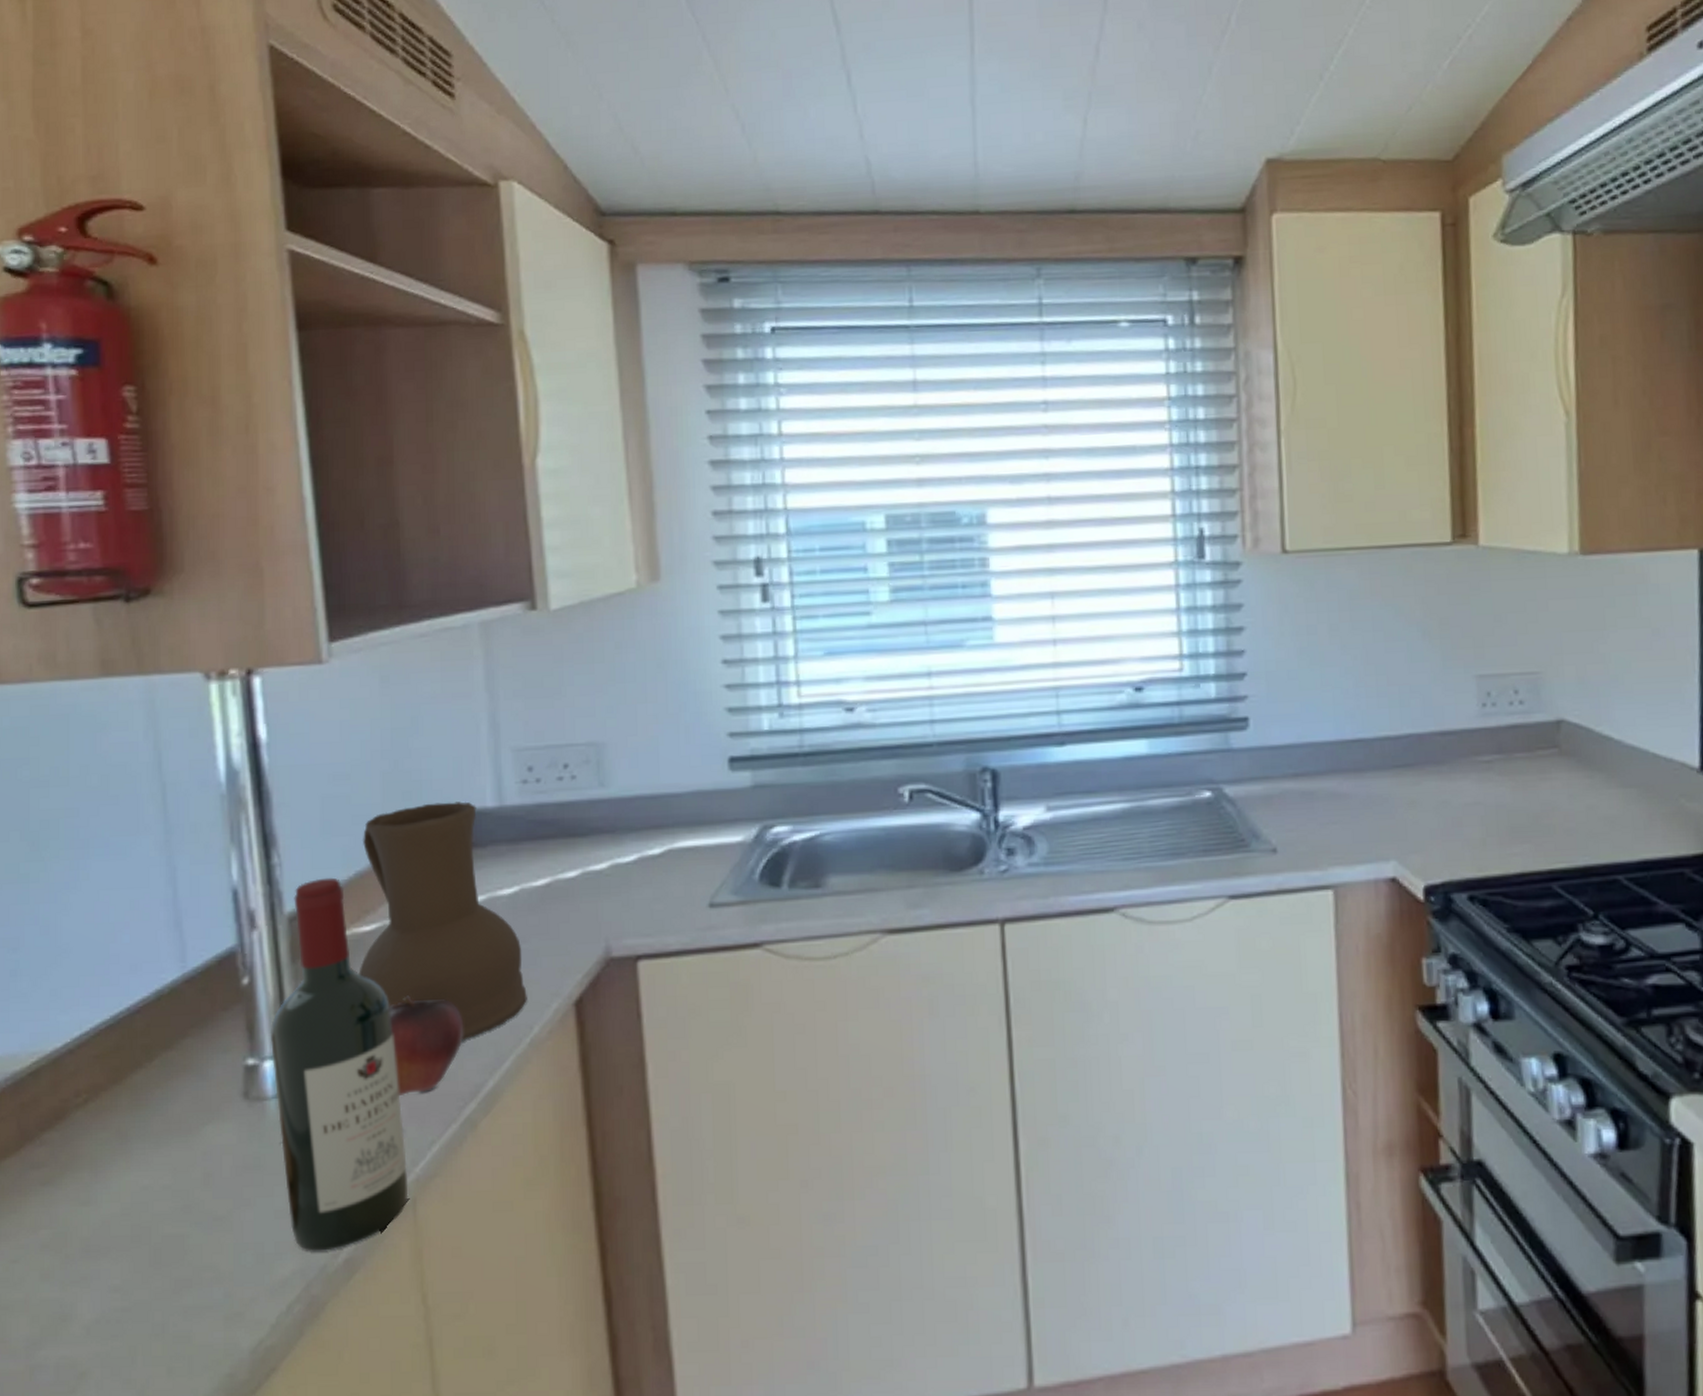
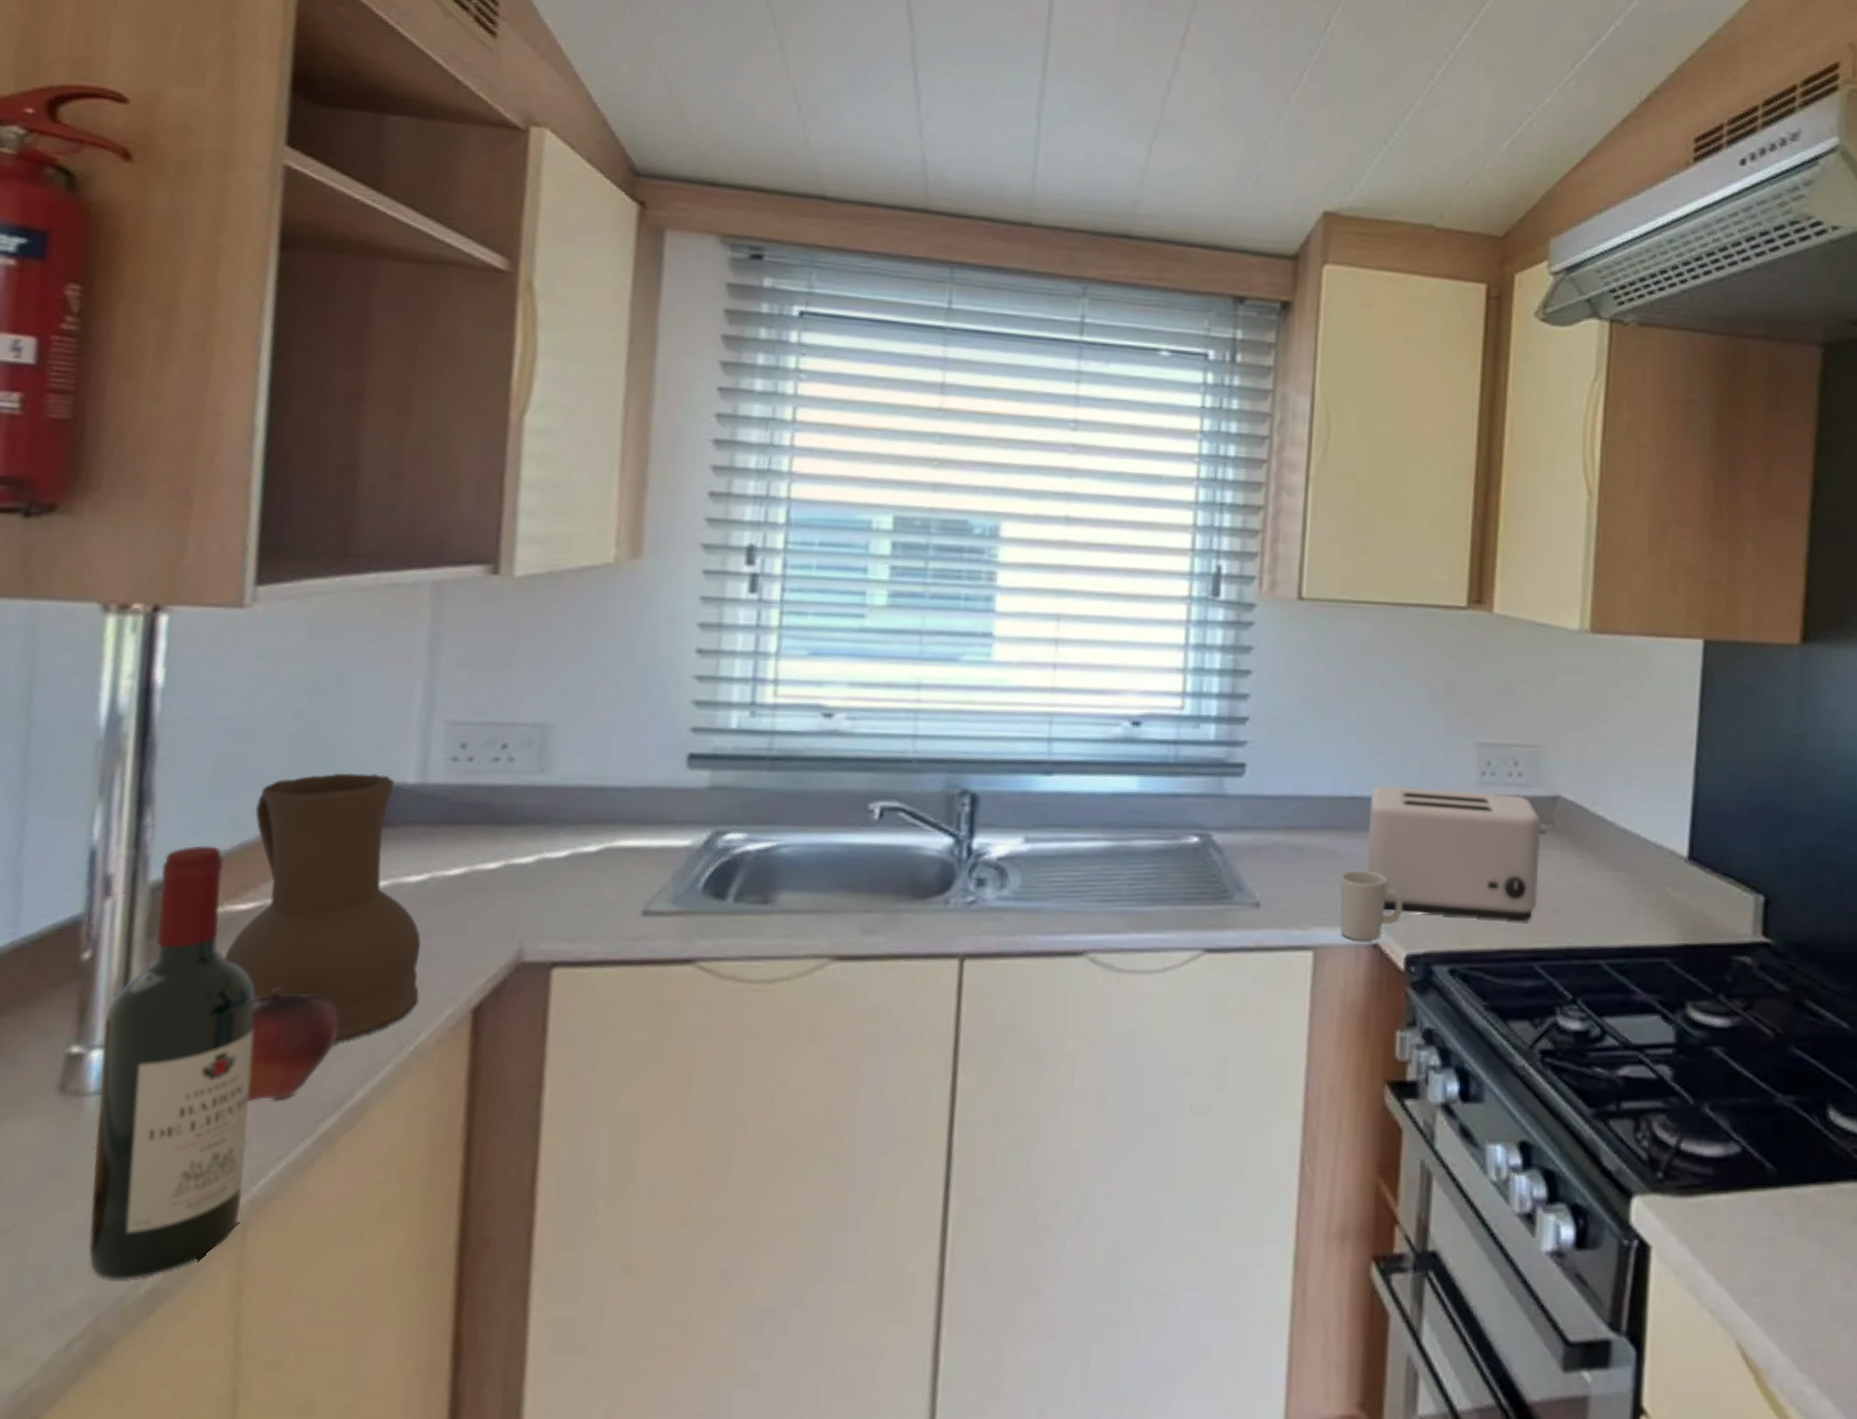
mug: none [1352,808,1417,876] -> present [1339,869,1403,941]
toaster: none [1373,722,1555,846] -> present [1366,786,1548,922]

